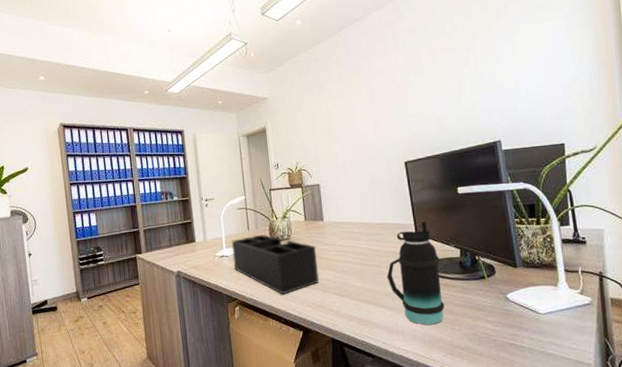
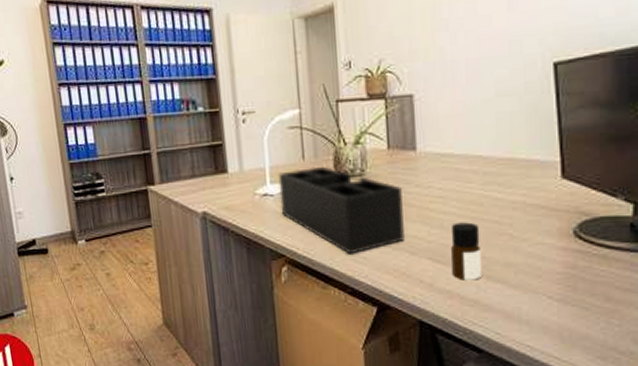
bottle: none [349,267,371,308] -> present [450,222,481,280]
bottle: present [387,221,445,325] -> none [509,158,598,315]

